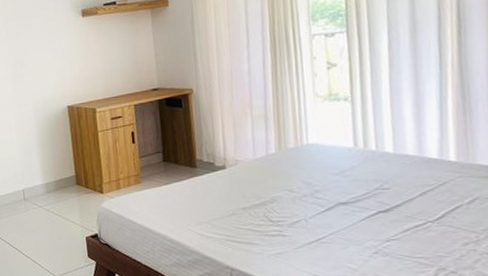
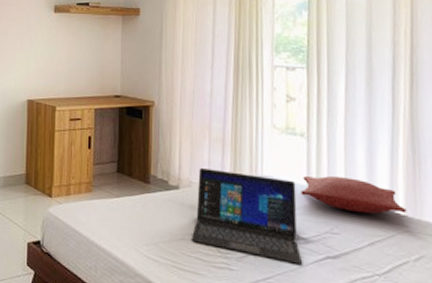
laptop: none [242,144,353,222] -> present [191,167,302,264]
pillow: none [348,133,458,167] -> present [301,176,407,215]

